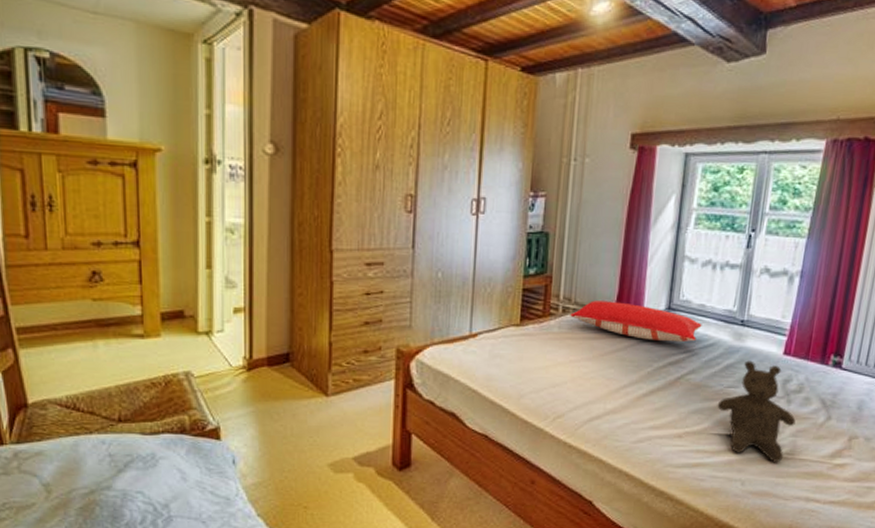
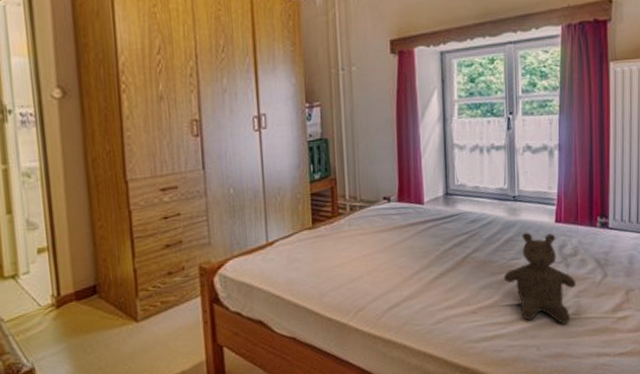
pillow: present [570,300,702,343] -> none [357,194,479,226]

